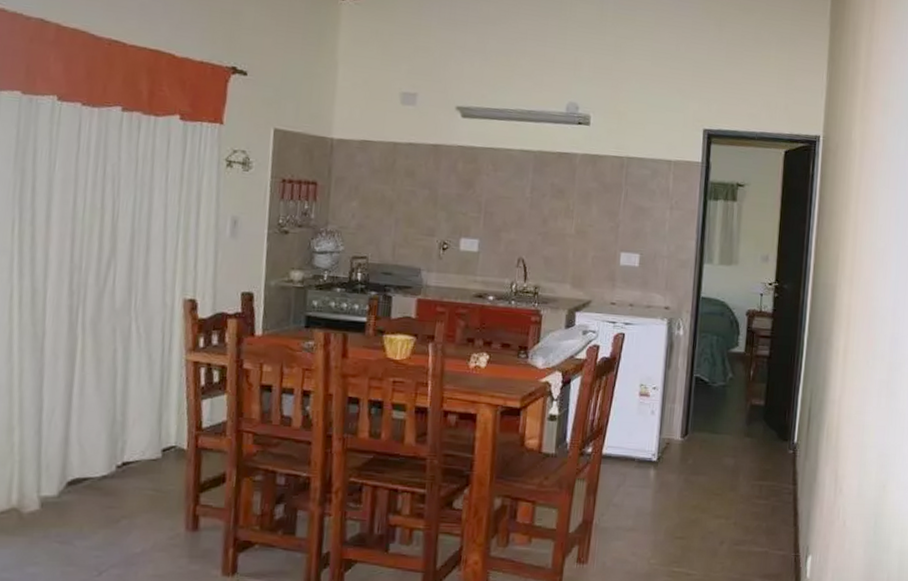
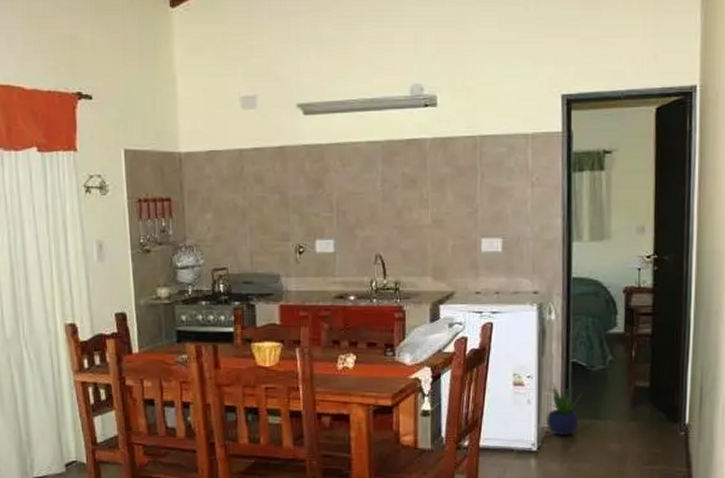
potted plant: none [668,396,704,448] -> present [547,384,583,435]

